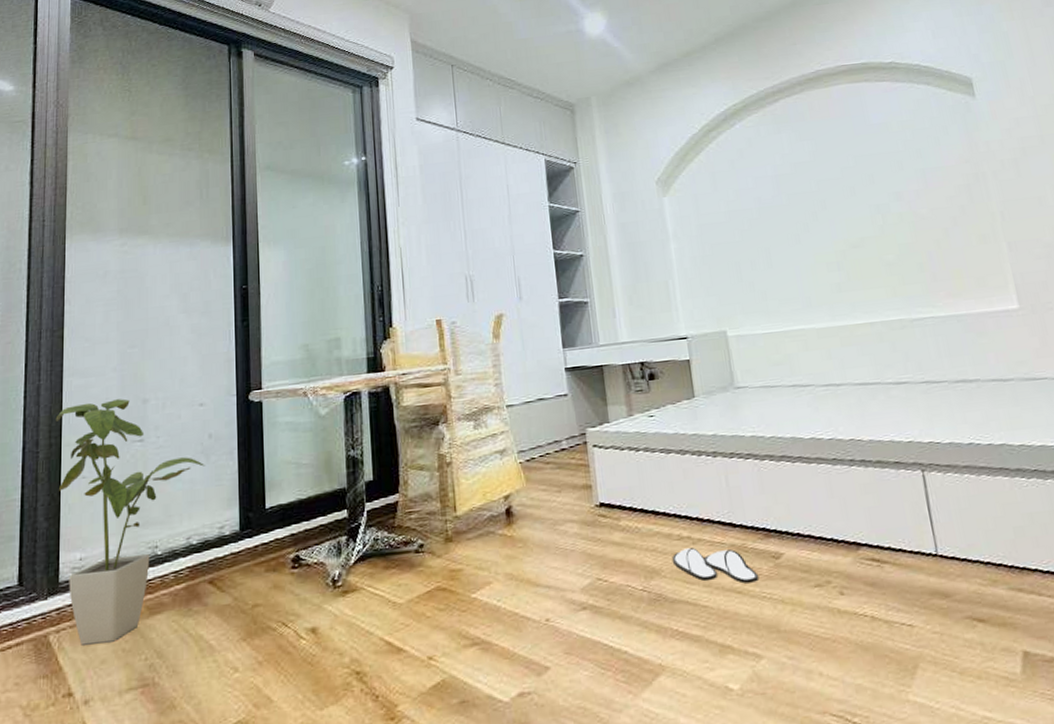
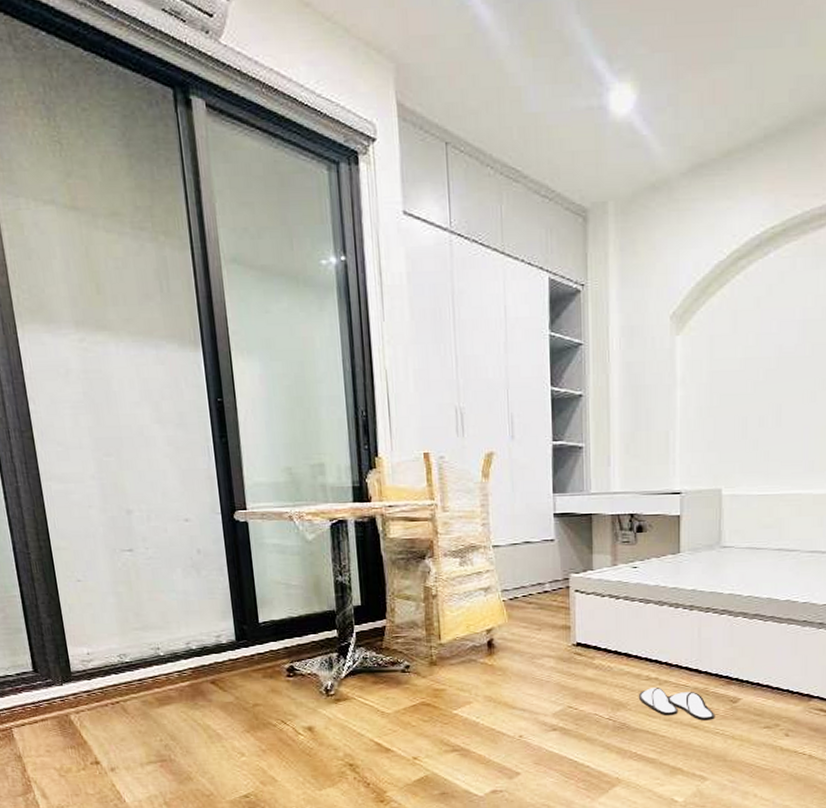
house plant: present [55,398,205,646] -> none [40,508,197,725]

